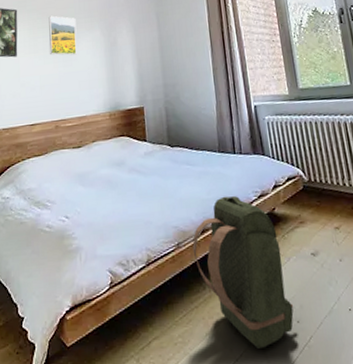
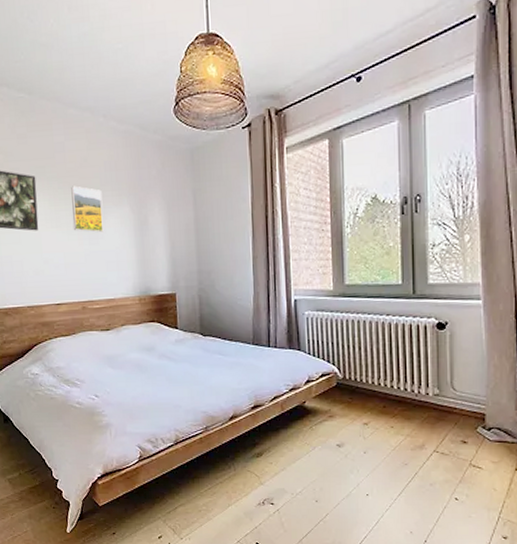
backpack: present [192,196,294,349] -> none [220,387,314,520]

